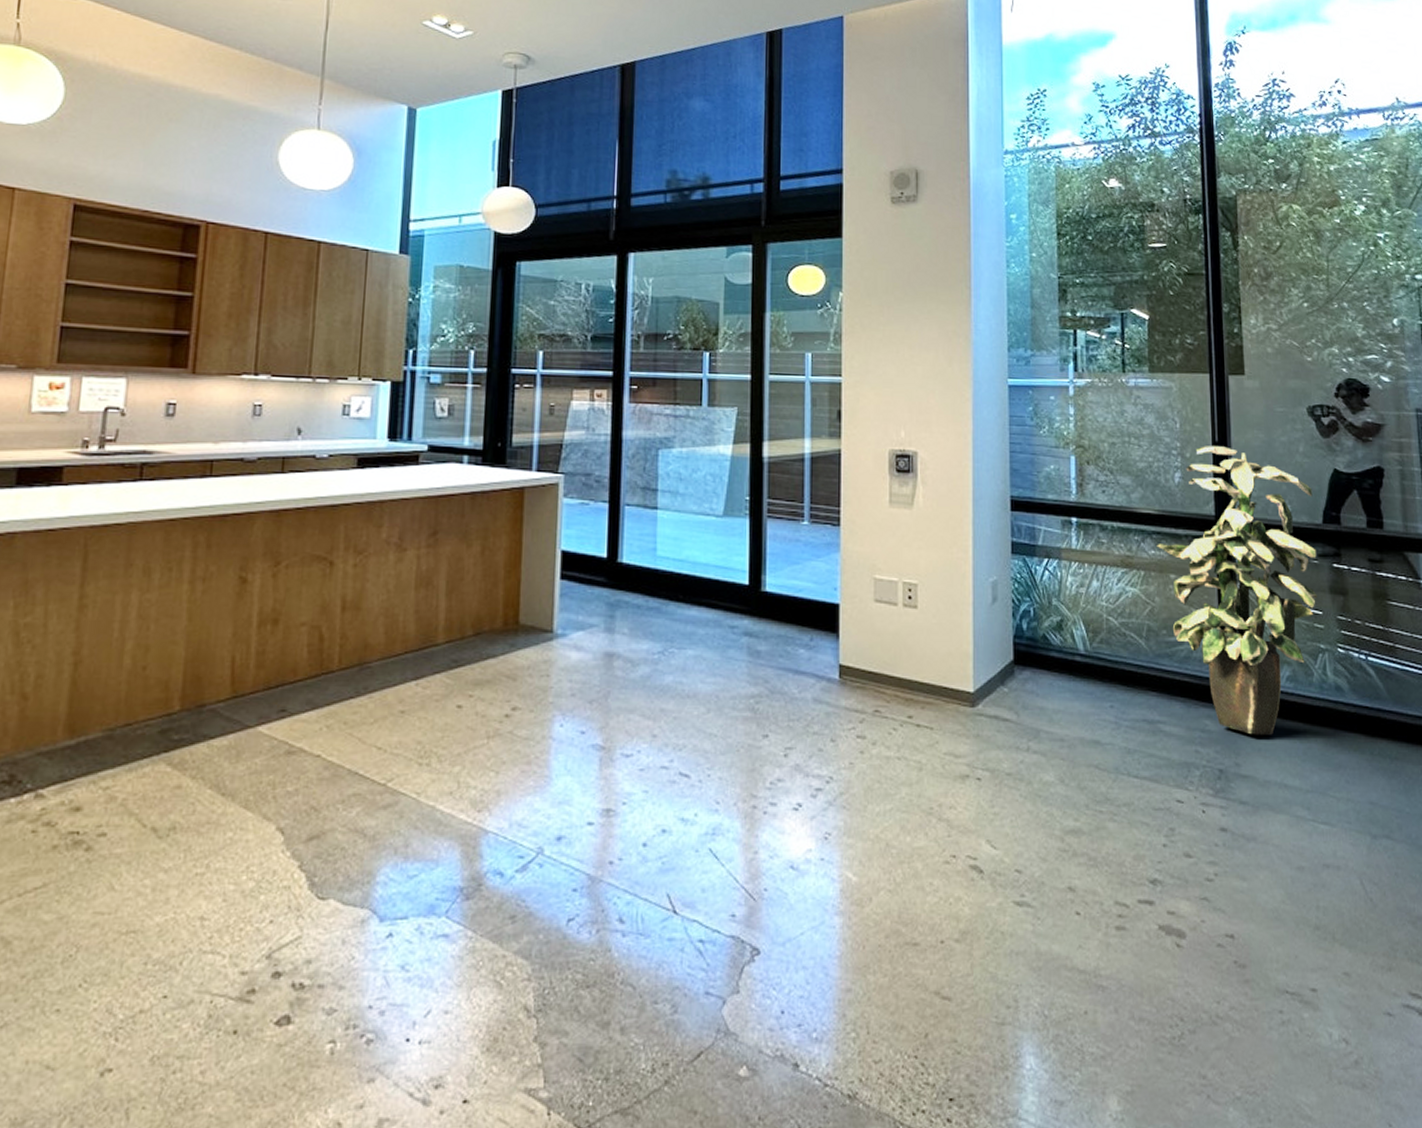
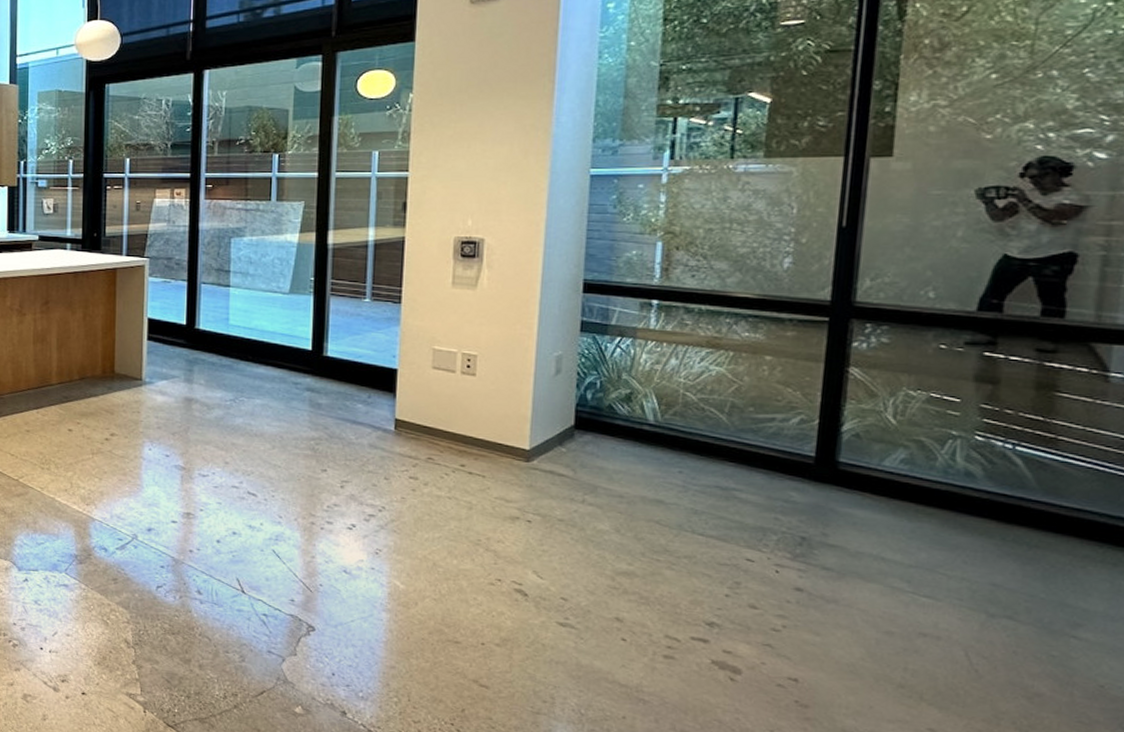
indoor plant: present [1157,446,1317,735] -> none [752,231,969,511]

